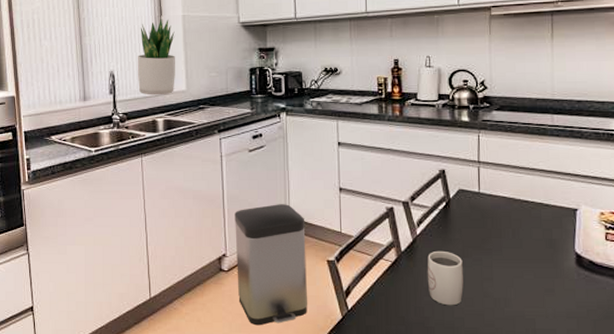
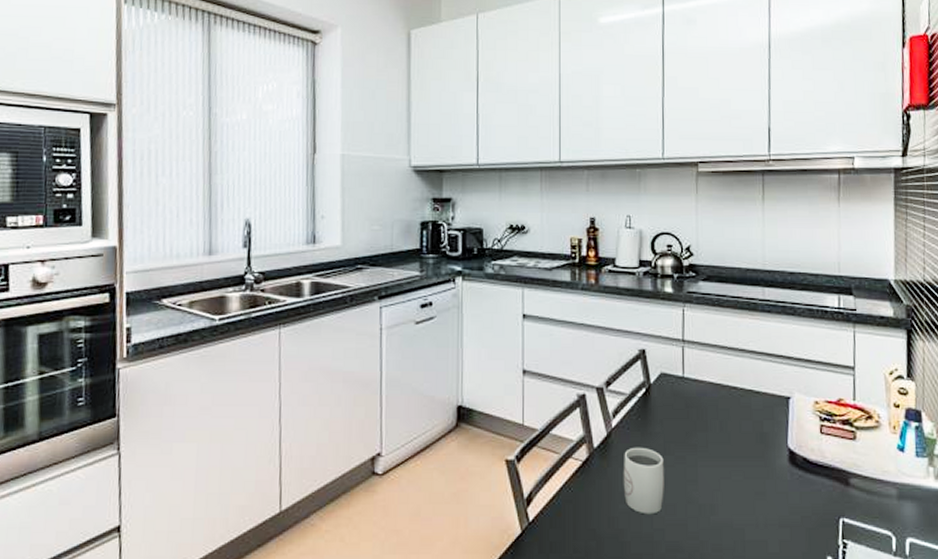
planter: present [138,19,175,95] -> none [281,157,331,251]
pedal bin: present [235,204,307,326] -> none [393,389,481,545]

